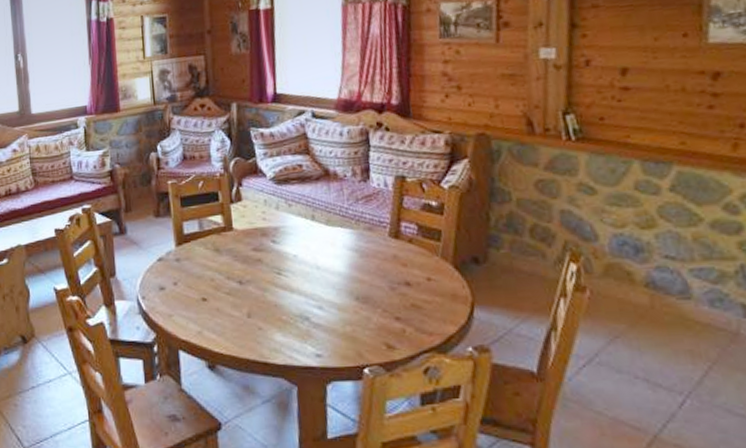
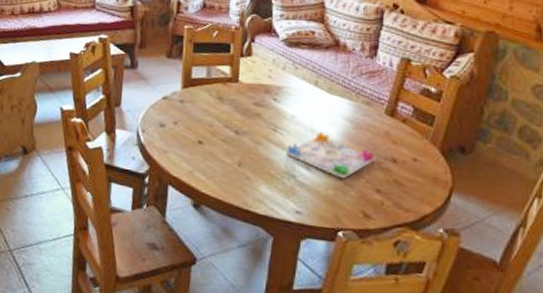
board game: none [294,266,388,312] -> present [285,131,375,179]

